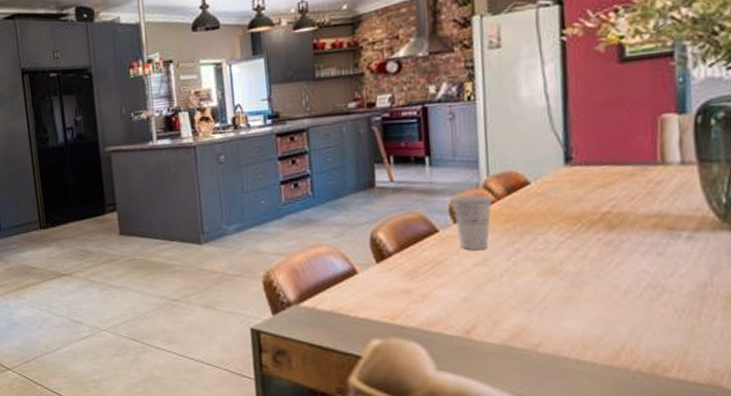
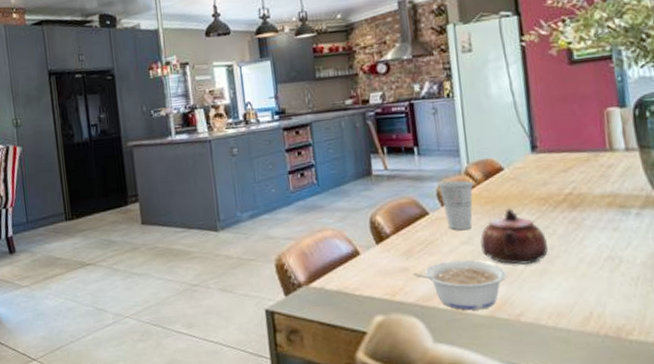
legume: none [416,283,526,338] -> present [412,260,508,311]
teapot: none [497,227,576,290] -> present [480,208,548,265]

